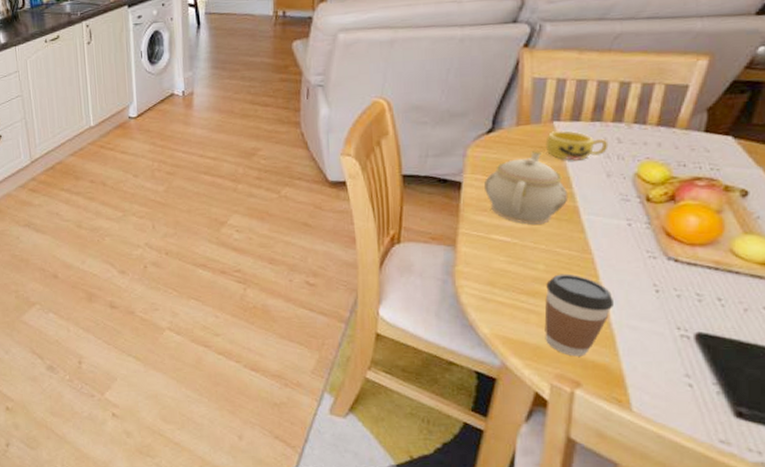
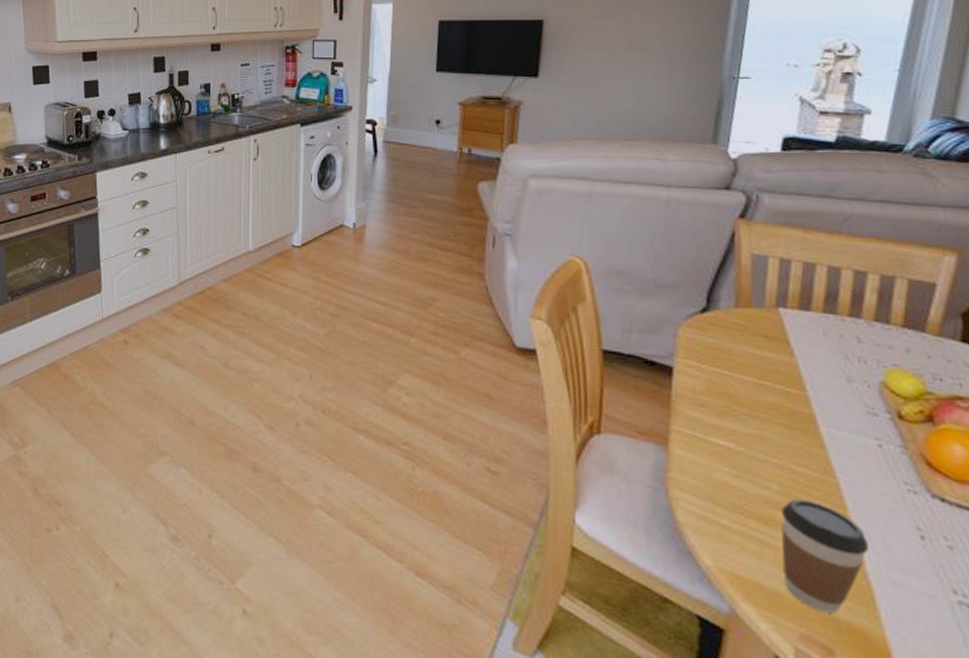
teapot: present [485,151,569,225] -> none [700,340,803,432]
cup: present [545,130,609,161] -> none [770,319,847,358]

